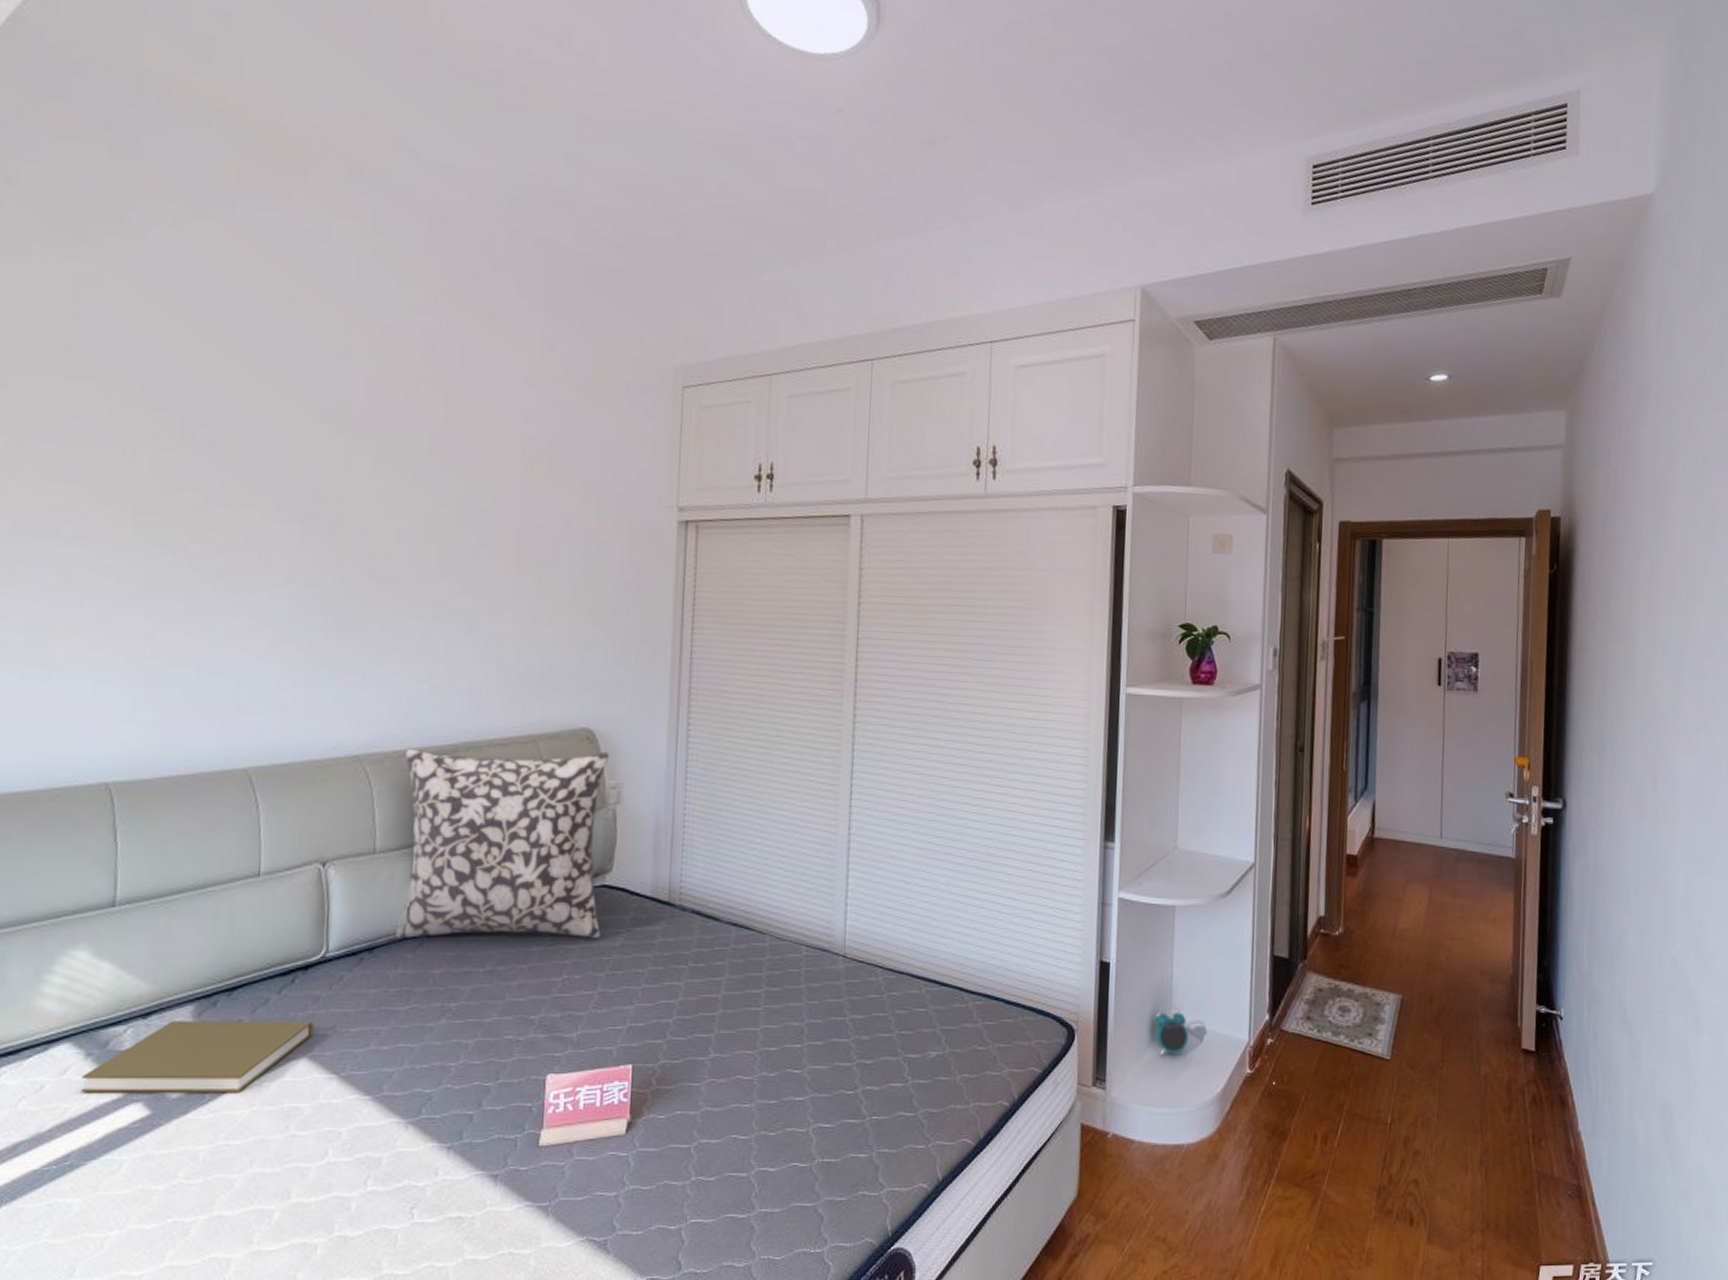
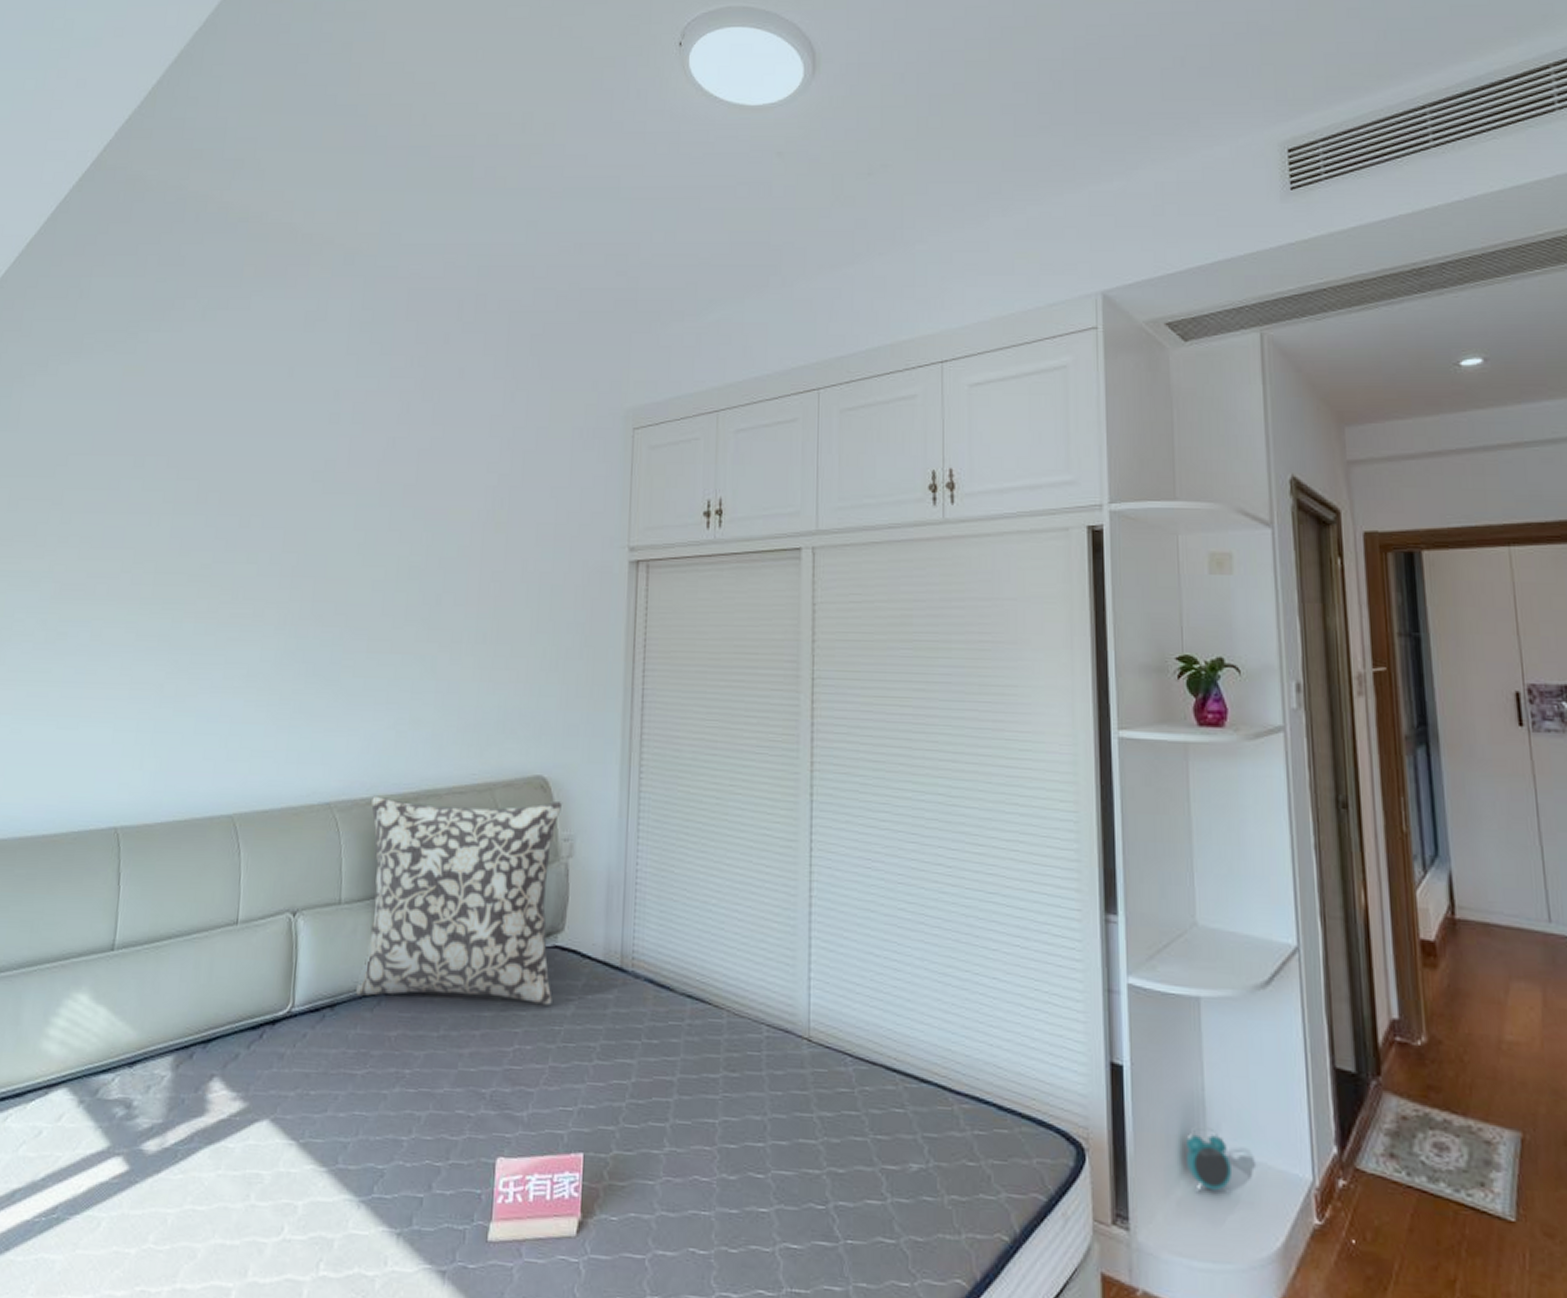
book: present [81,1021,314,1093] -> none [71,1071,278,1153]

